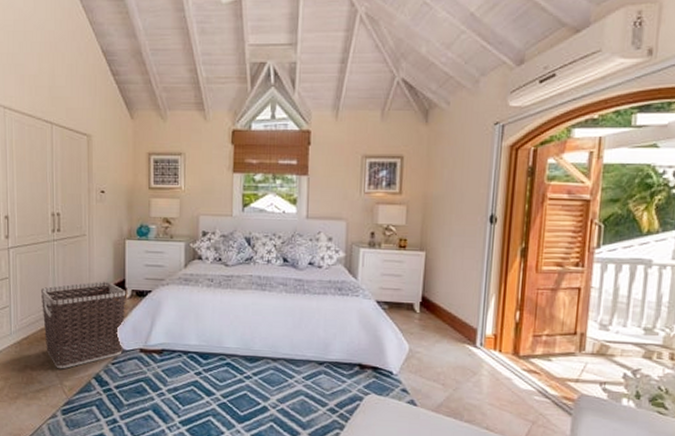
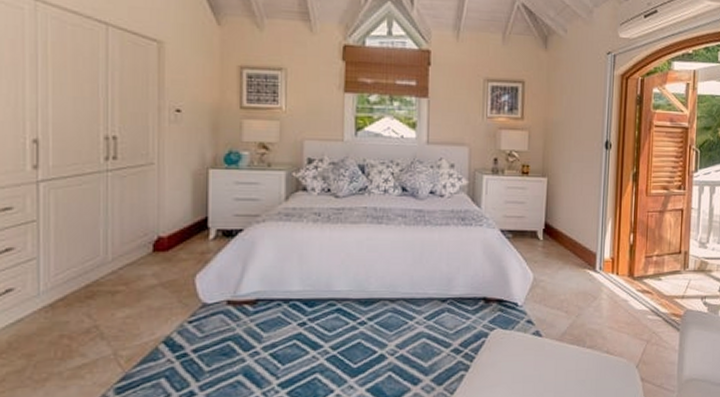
clothes hamper: present [40,282,126,369] -> none [86,221,209,336]

